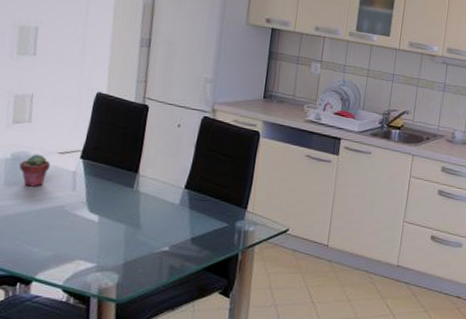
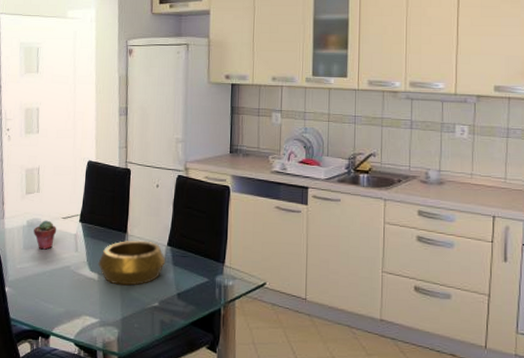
decorative bowl: none [99,181,182,230] -> present [98,240,166,286]

